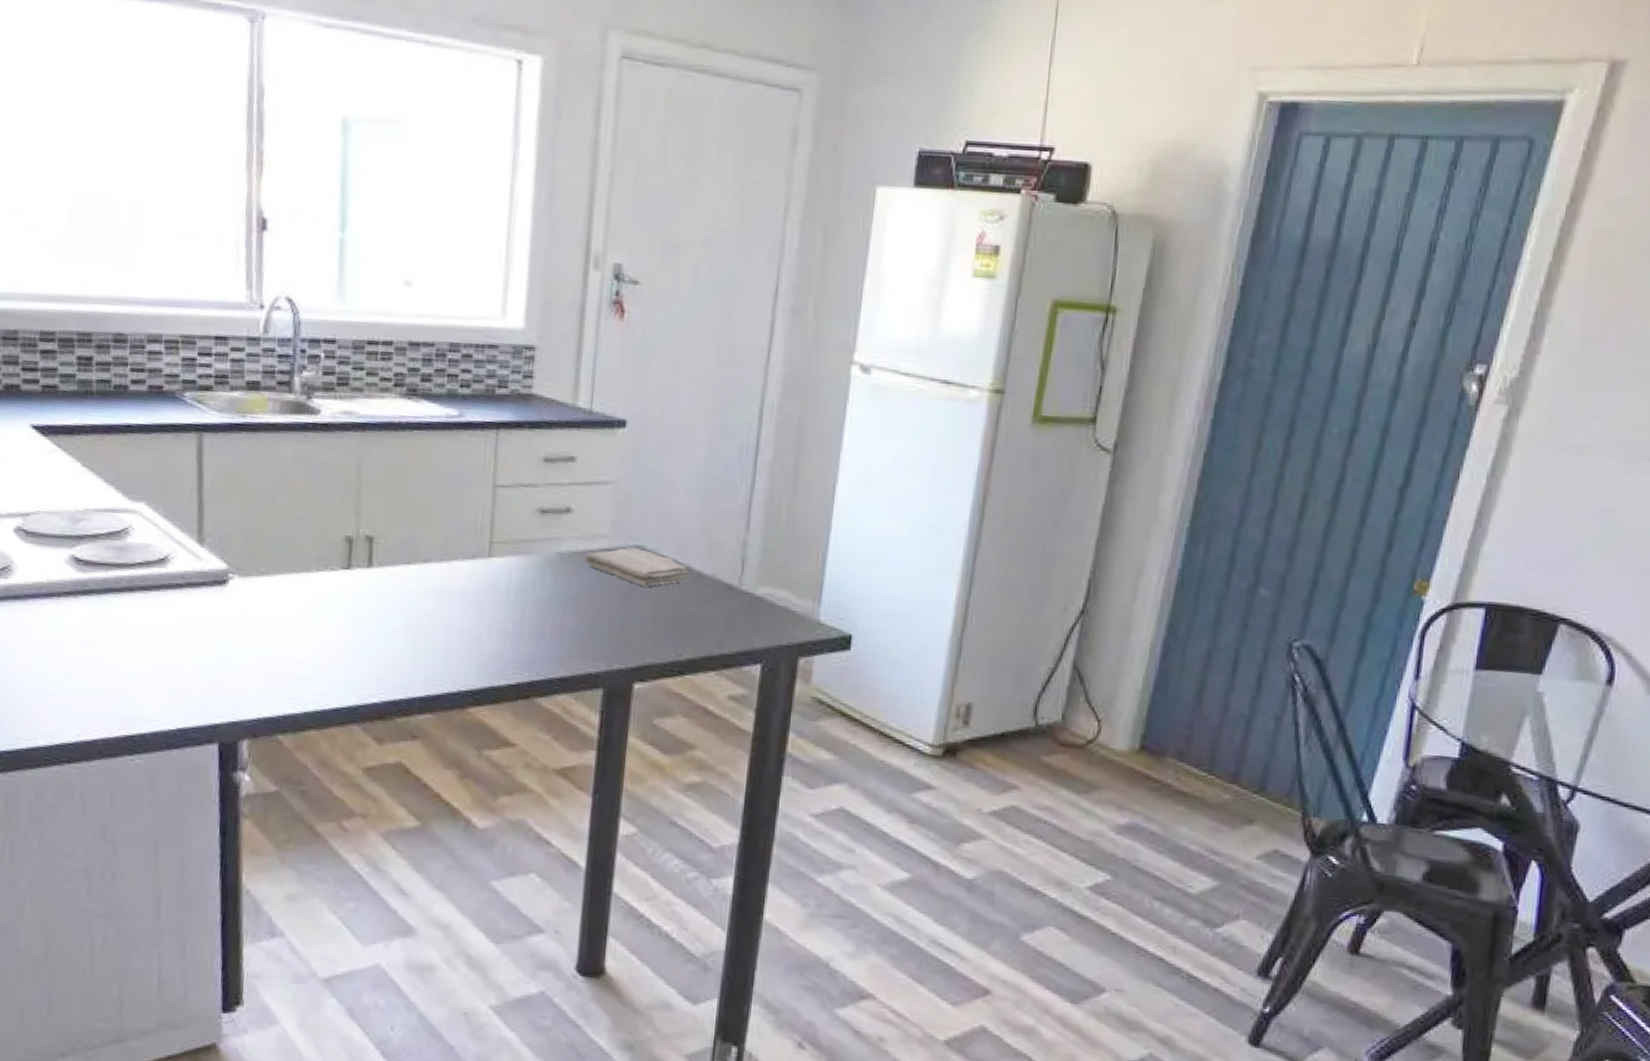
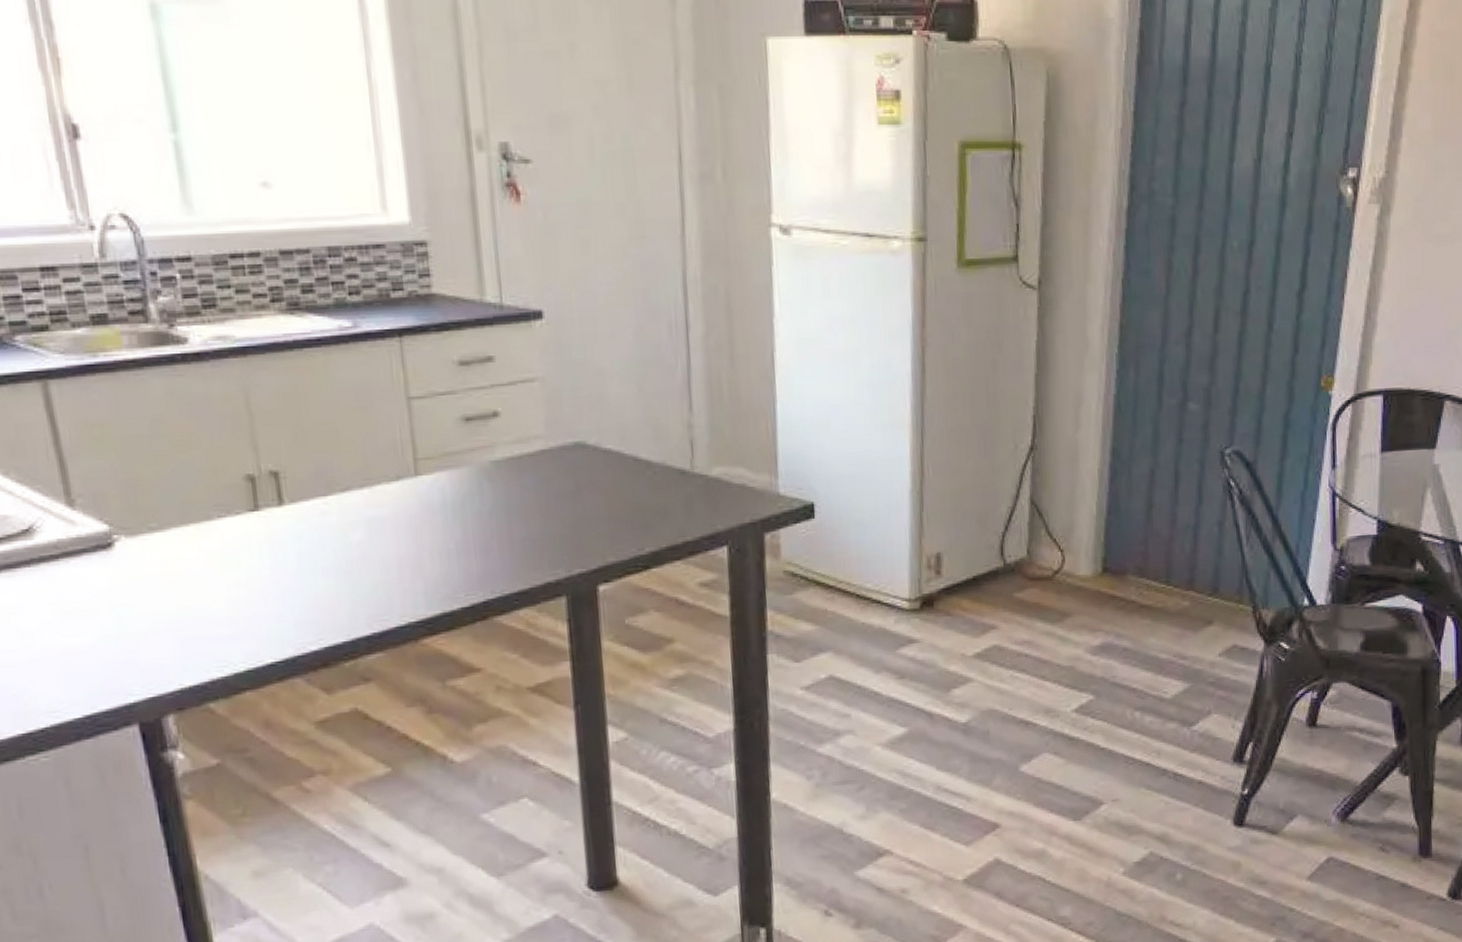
washcloth: present [583,547,690,587] -> none [521,444,639,484]

